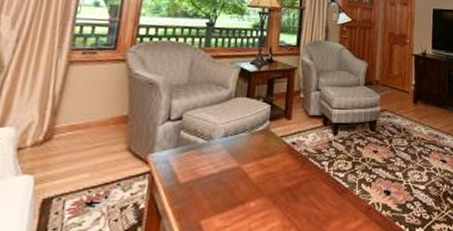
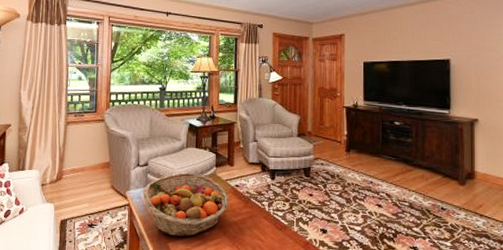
fruit basket: none [171,127,284,211] -> present [142,172,230,237]

